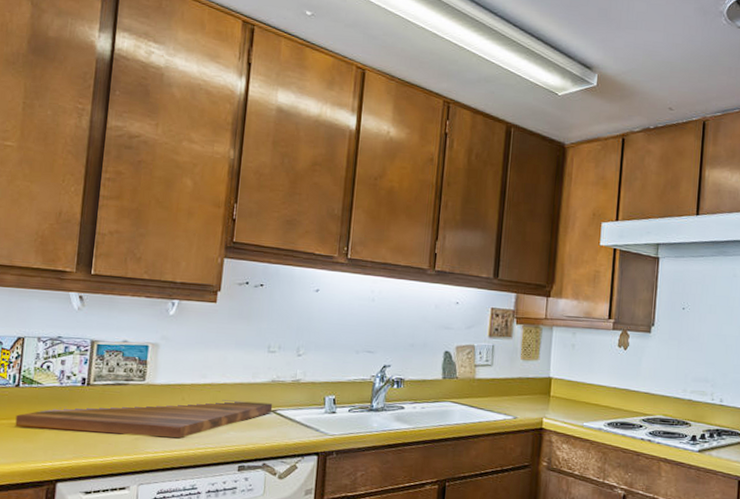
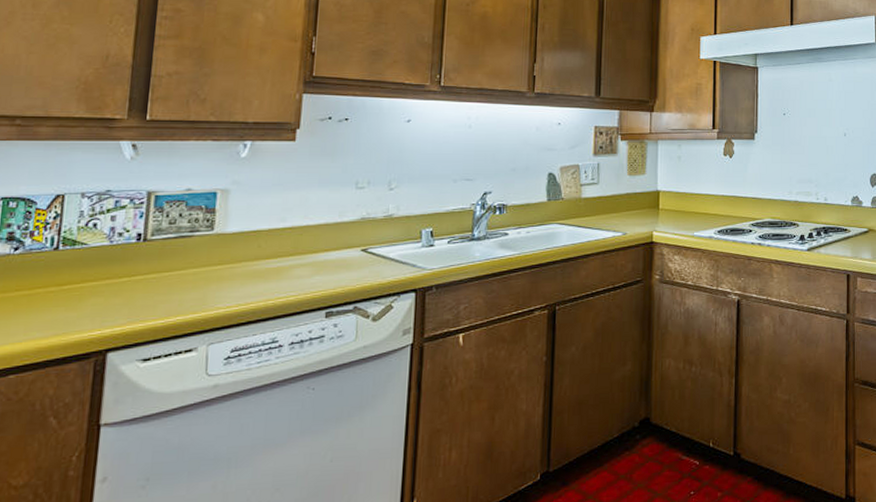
cutting board: present [15,400,273,439] -> none [53,242,363,295]

